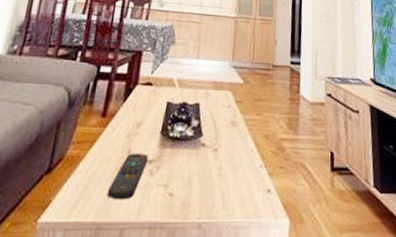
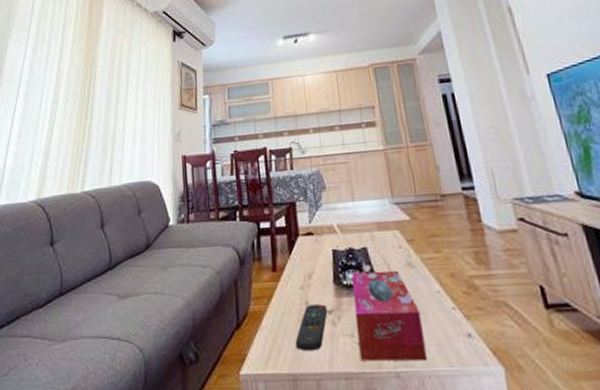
tissue box: none [168,126,233,213] -> present [352,270,427,362]

